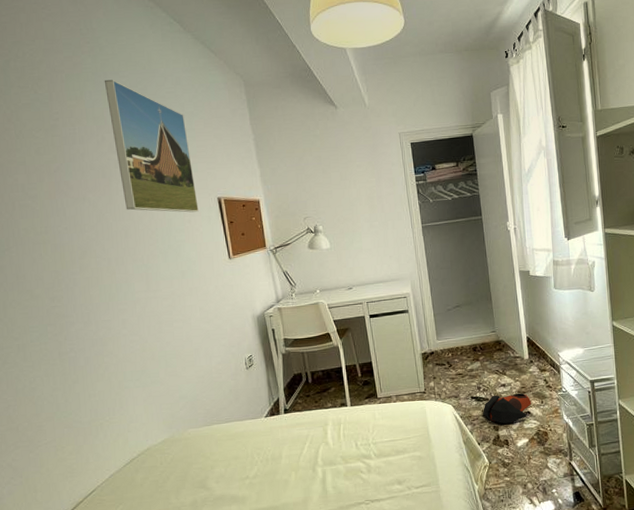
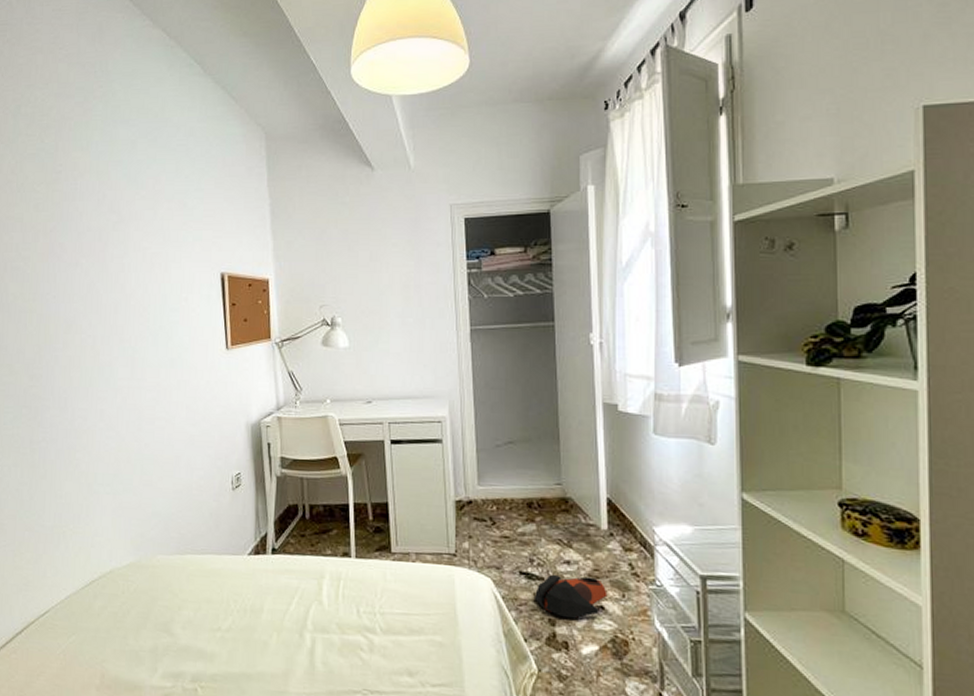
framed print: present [104,79,199,213] -> none [112,128,198,289]

